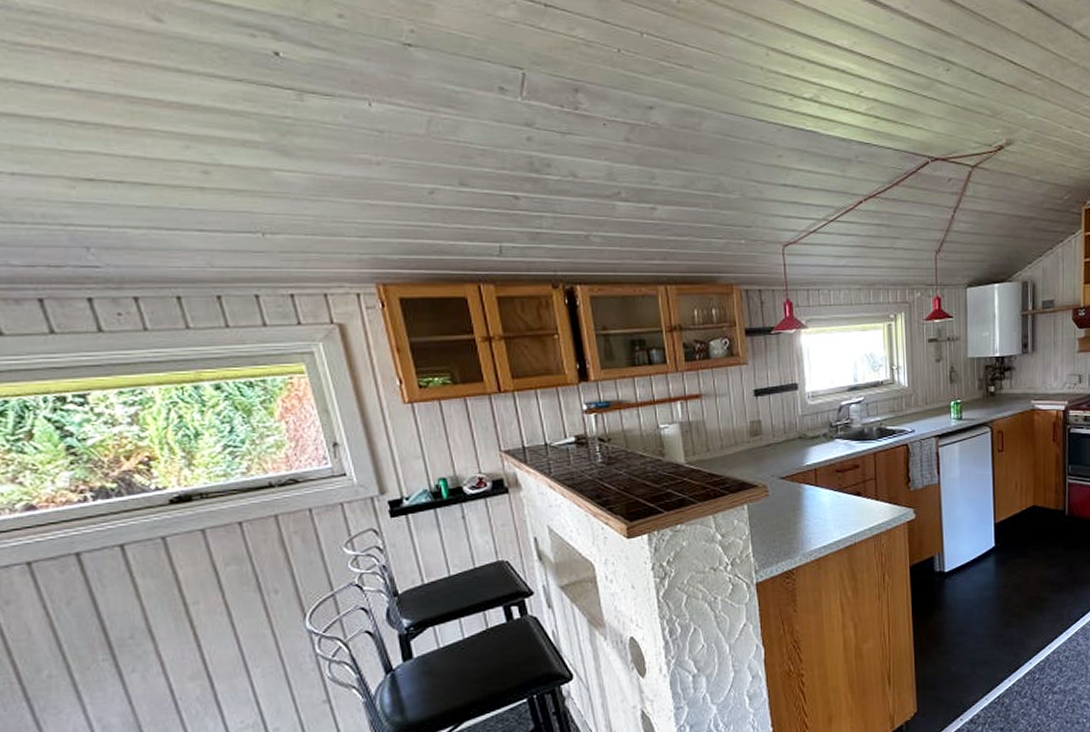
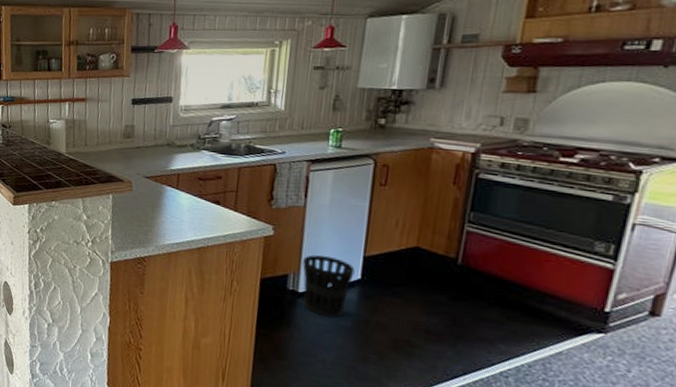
wastebasket: none [945,530,989,591] -> present [302,254,355,318]

